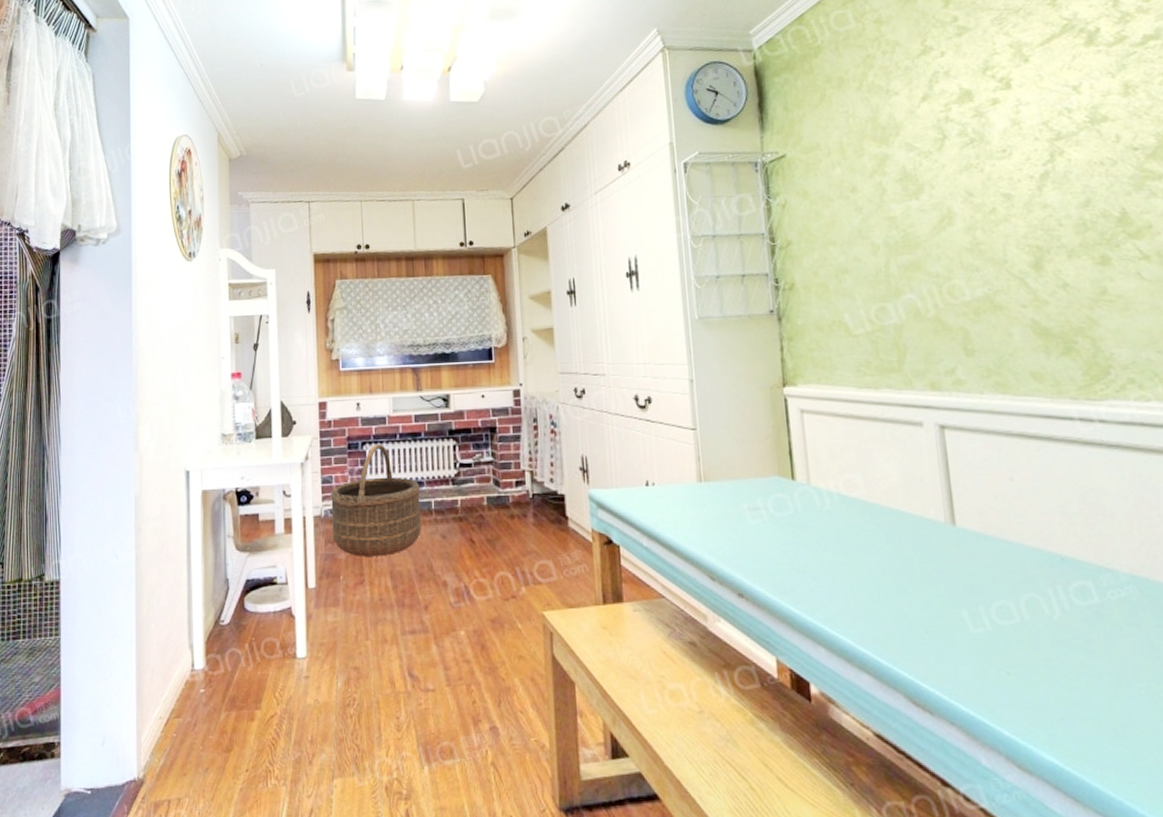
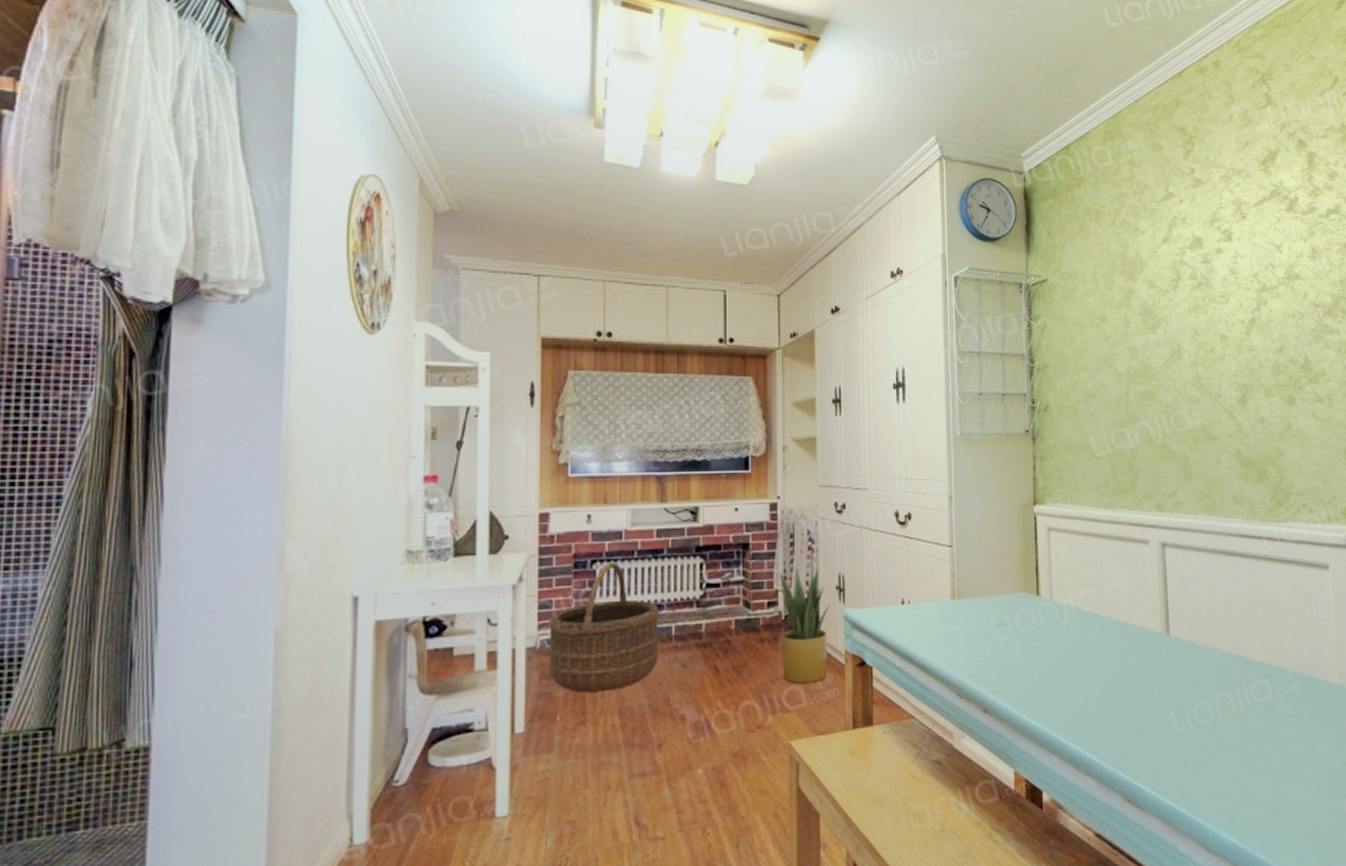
planter: none [525,448,575,559] -> present [780,566,831,685]

